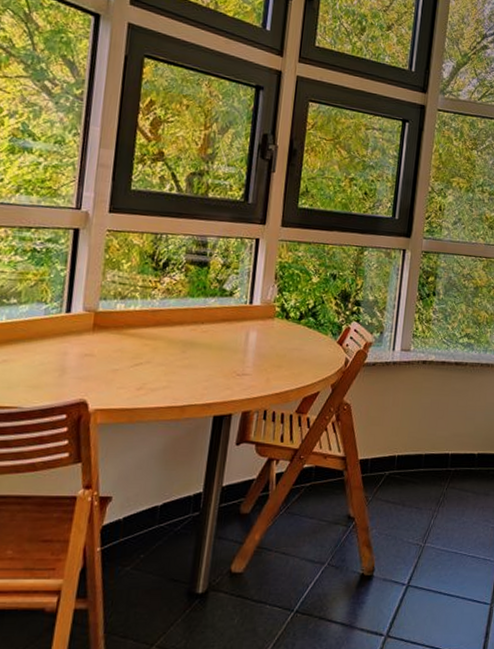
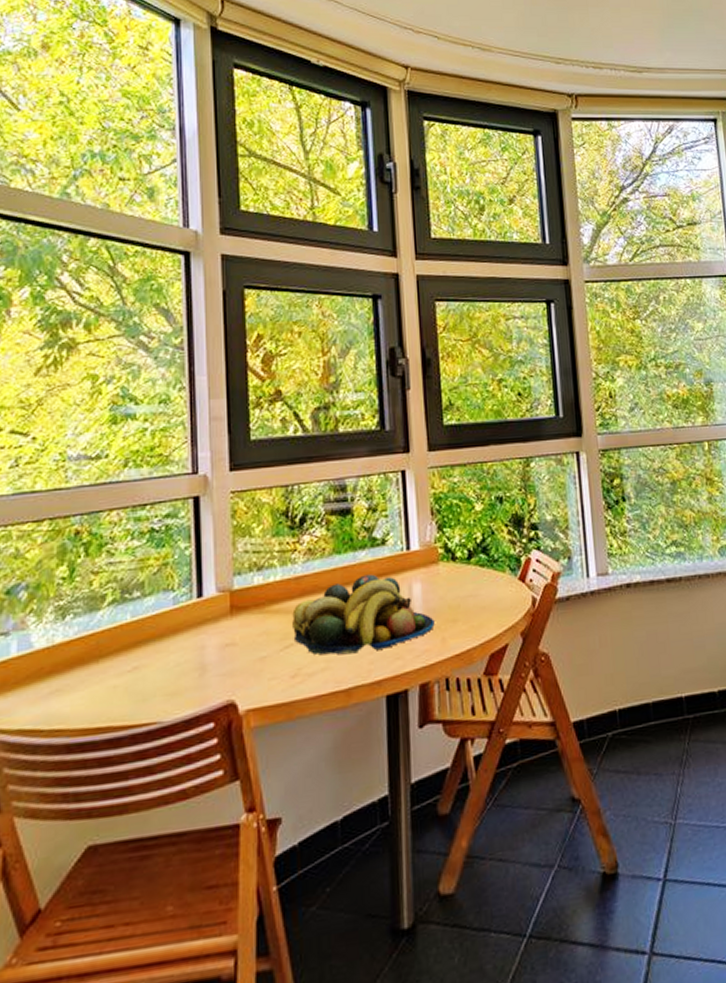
fruit bowl: none [143,317,263,379] -> present [291,574,435,655]

